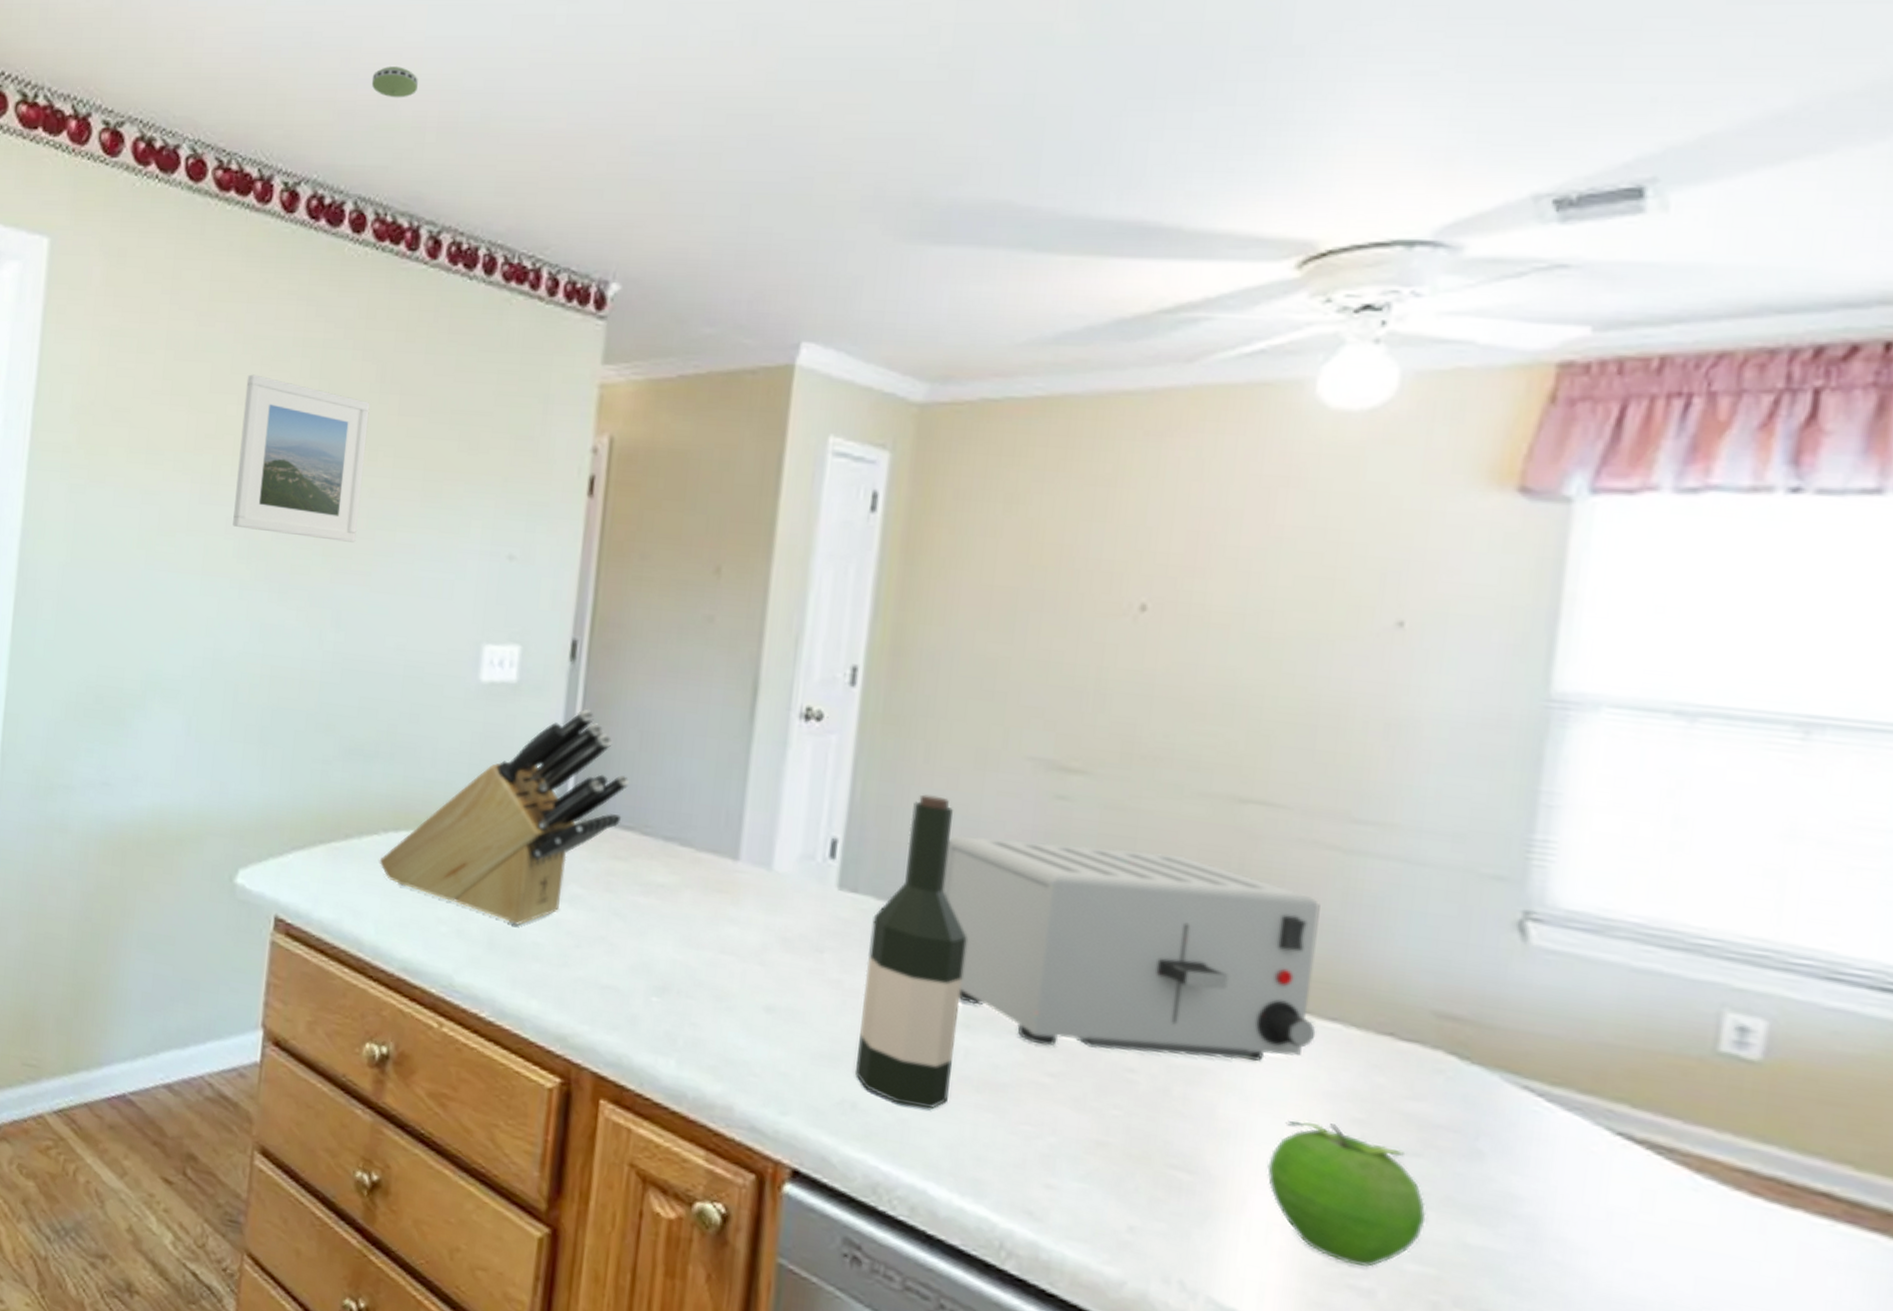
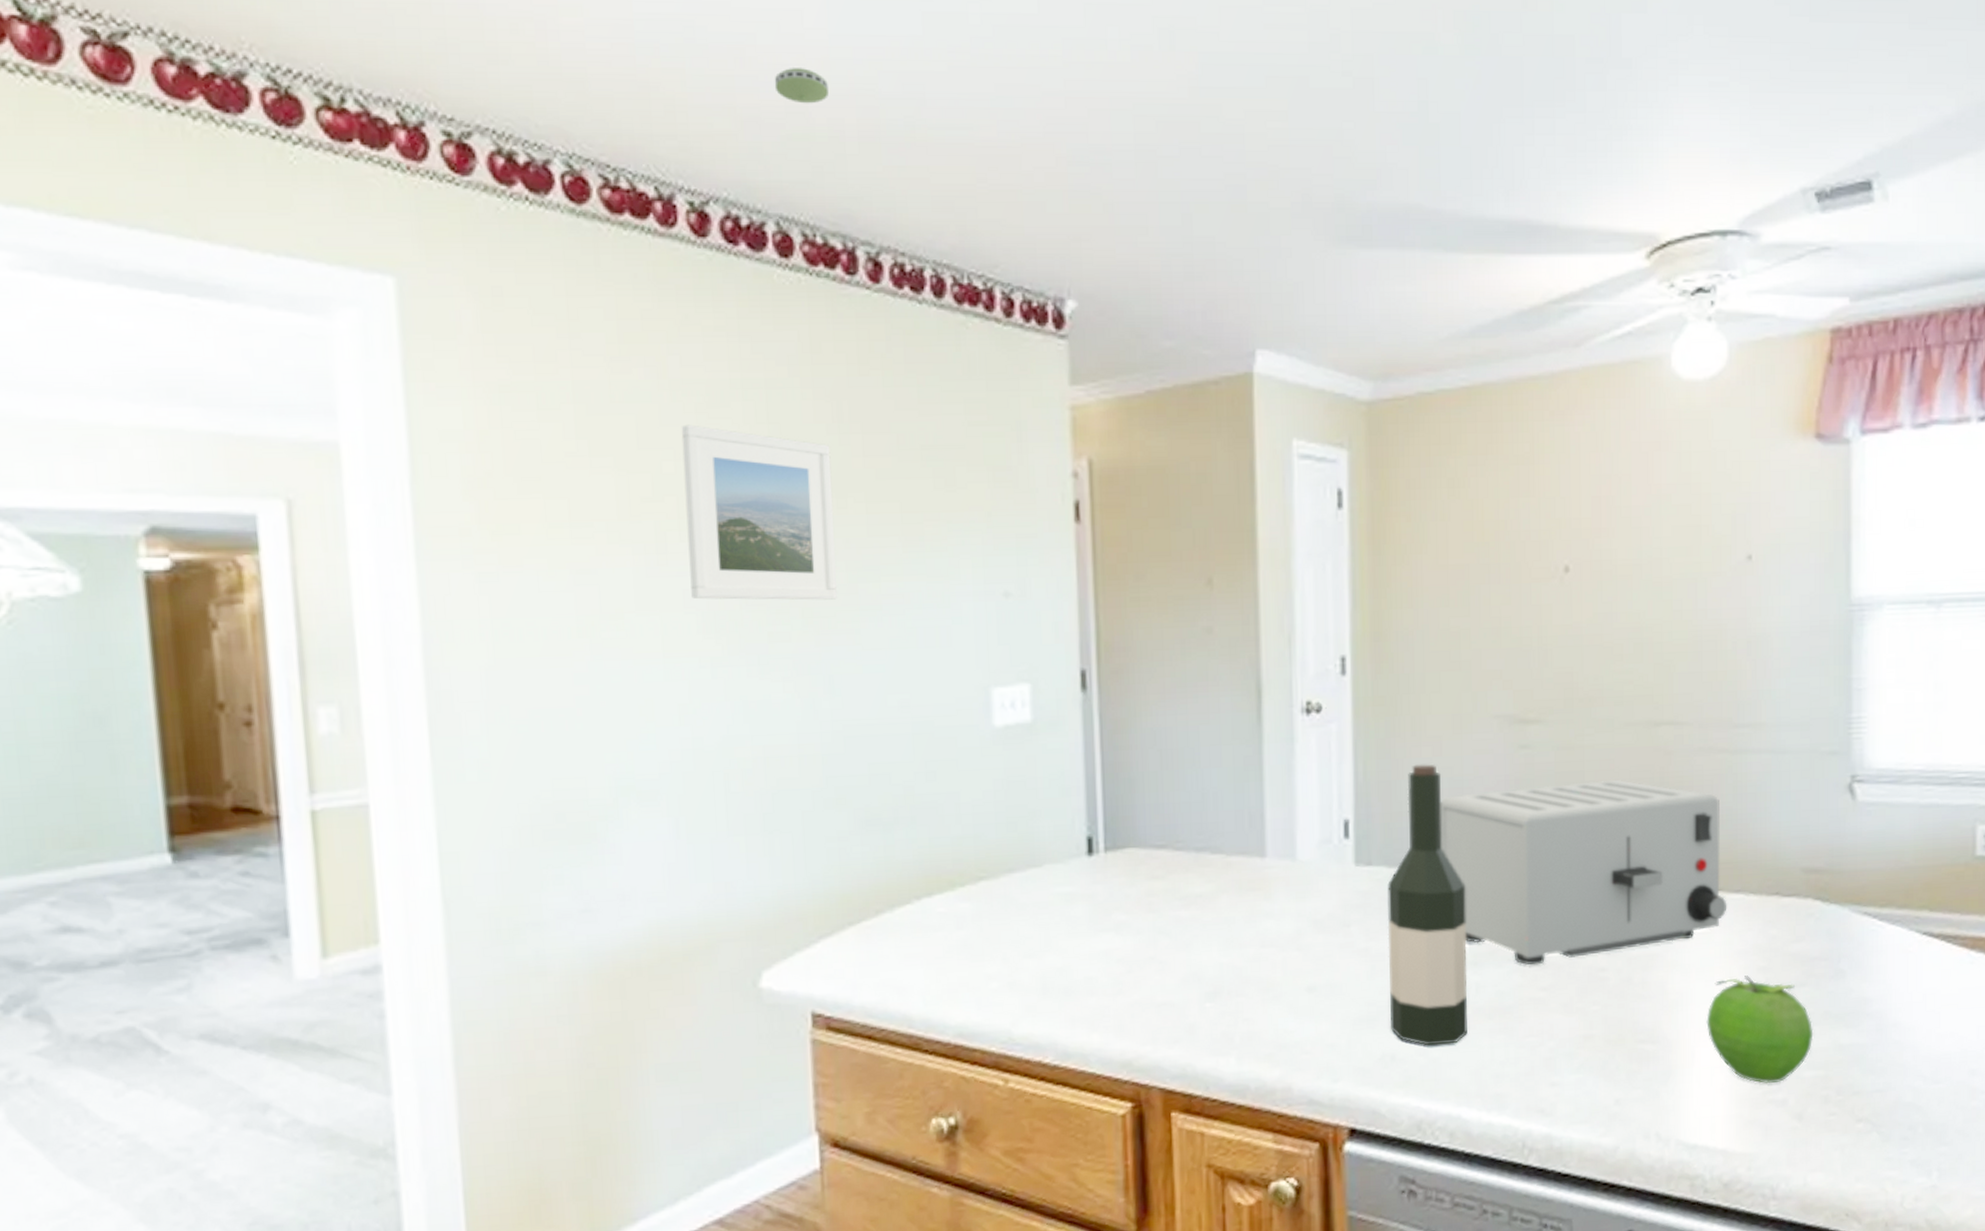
knife block: present [379,708,630,926] -> none [916,736,1156,966]

